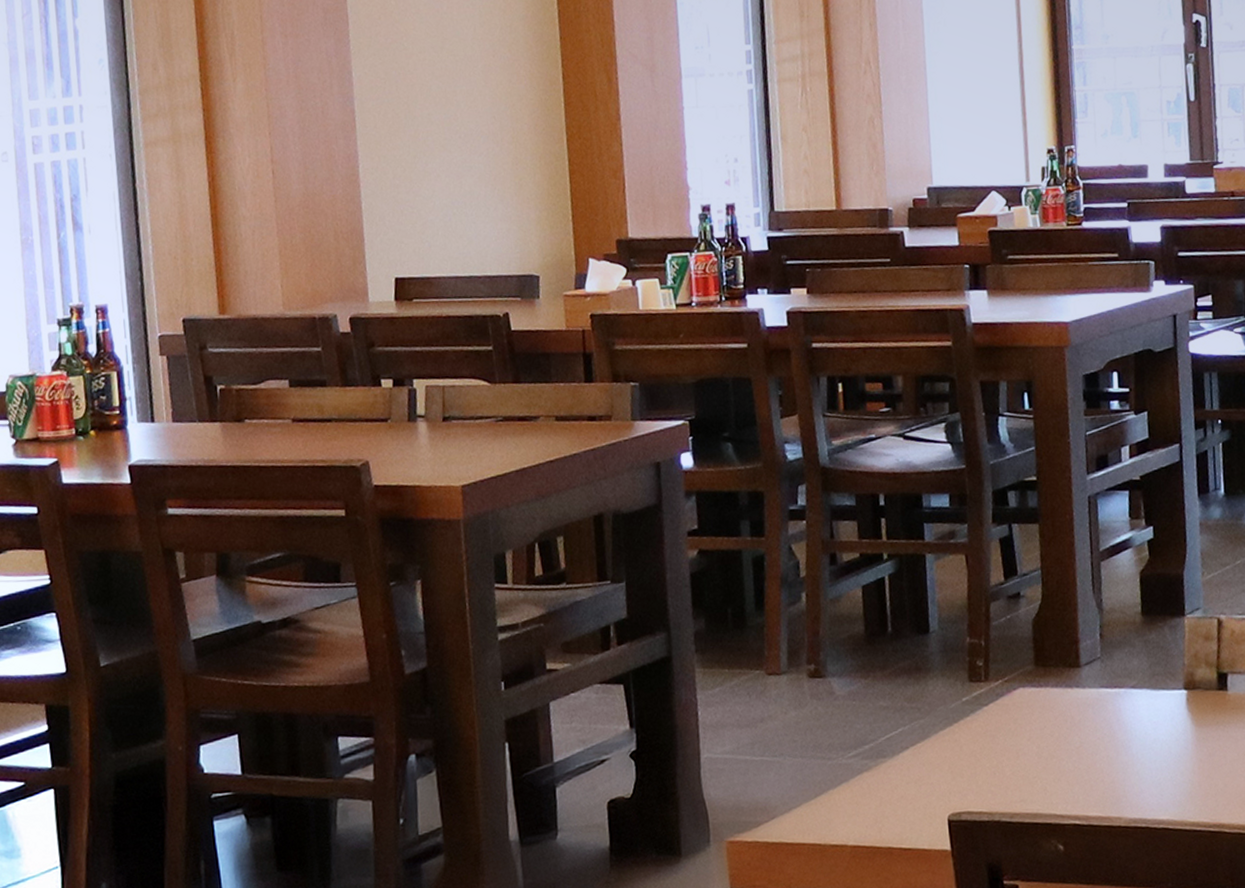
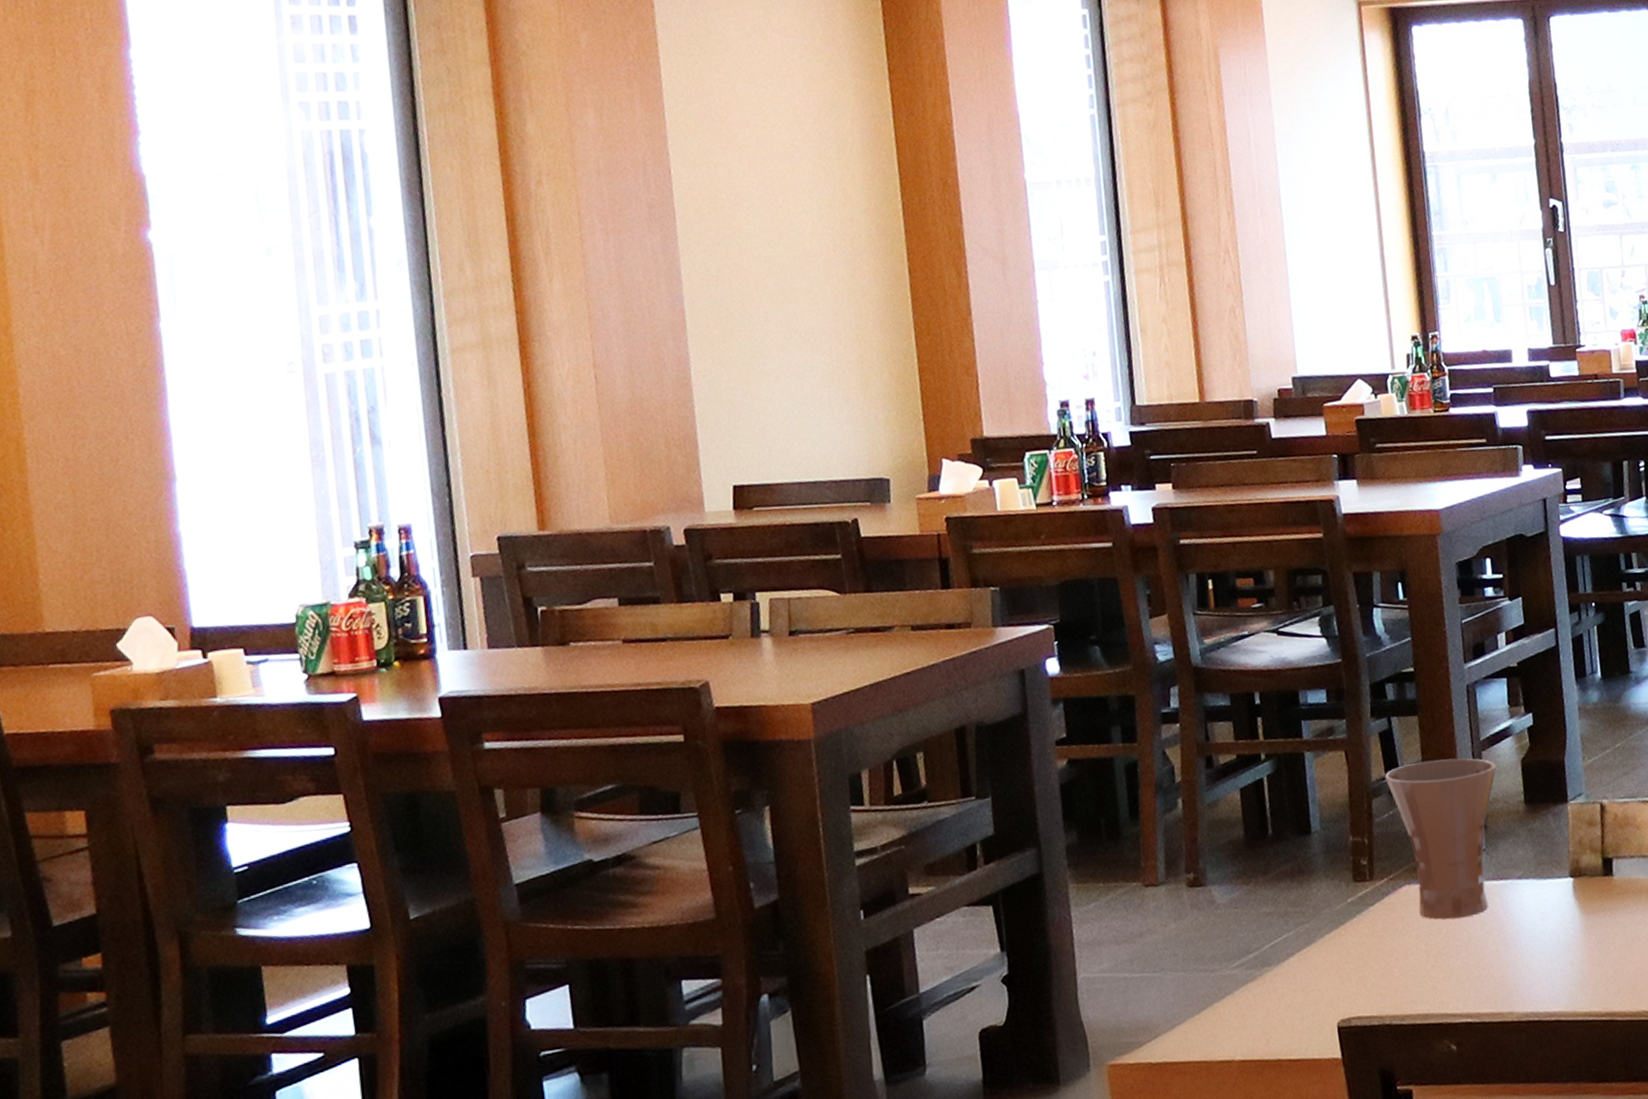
cup: none [1003,567,1115,724] -> present [1384,758,1497,920]

